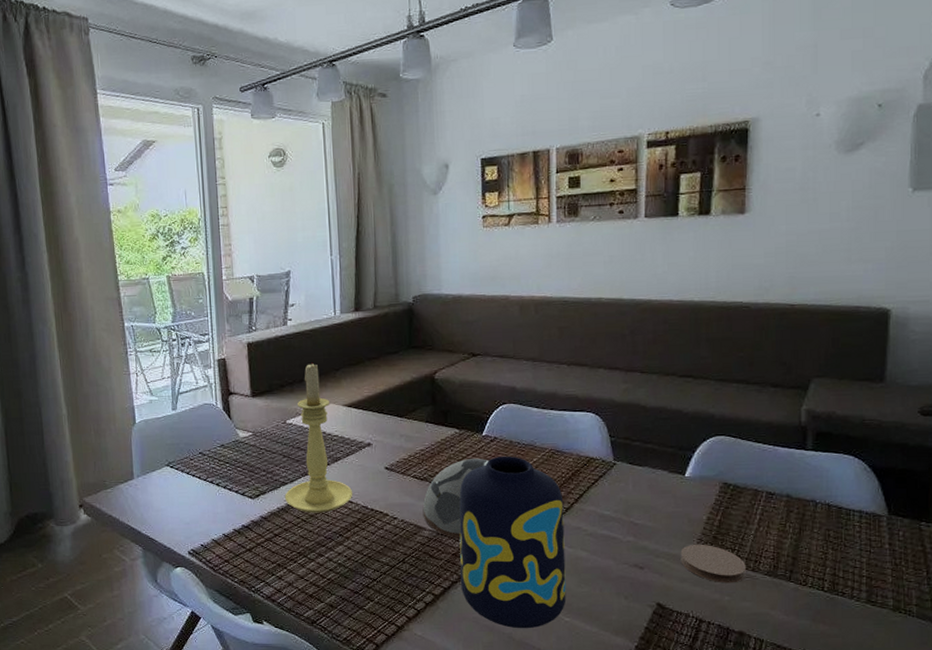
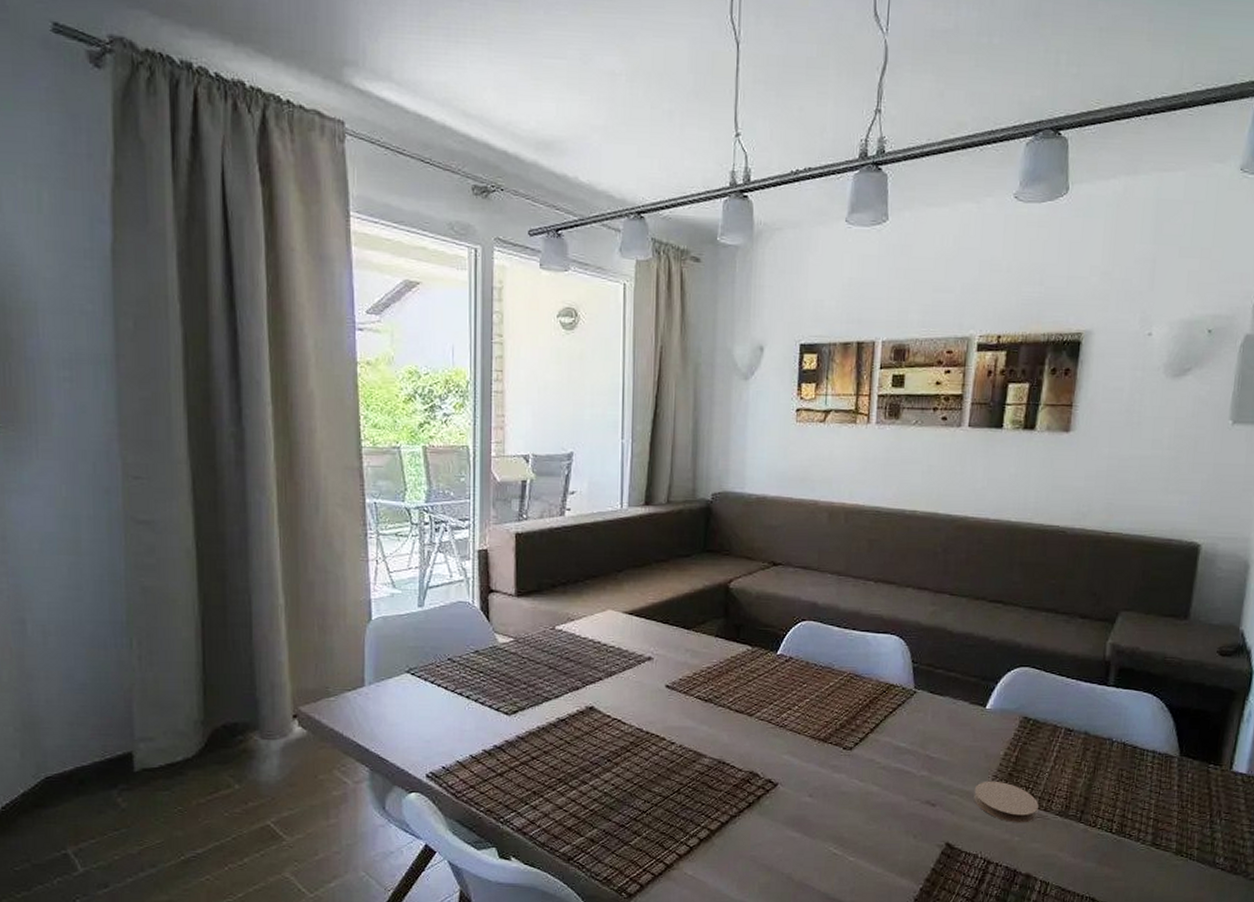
candle holder: present [285,362,353,513] -> none [547,561,627,735]
decorative bowl: present [422,459,489,540] -> none [704,680,782,769]
vase: present [459,455,566,629] -> none [739,678,858,869]

